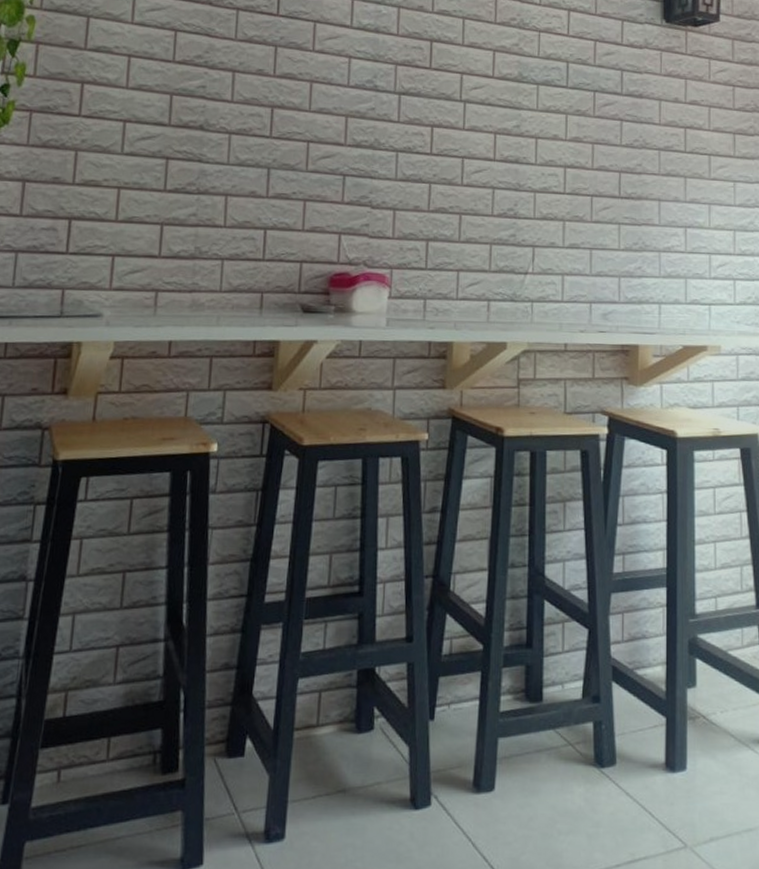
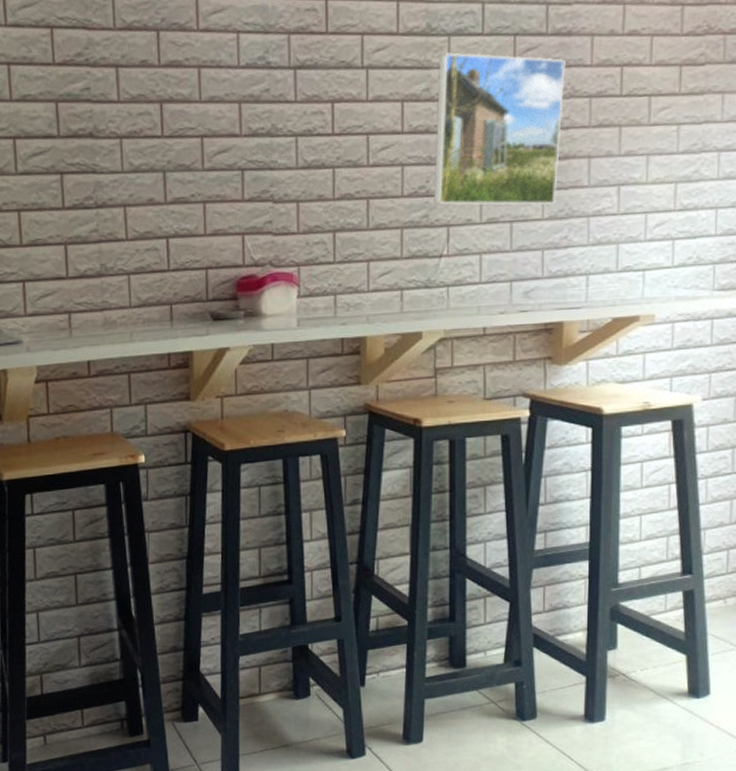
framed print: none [521,98,638,238] -> present [433,52,566,207]

